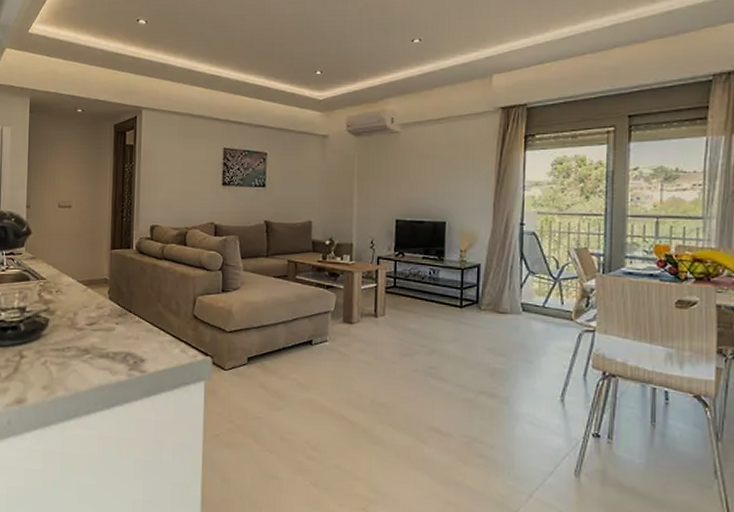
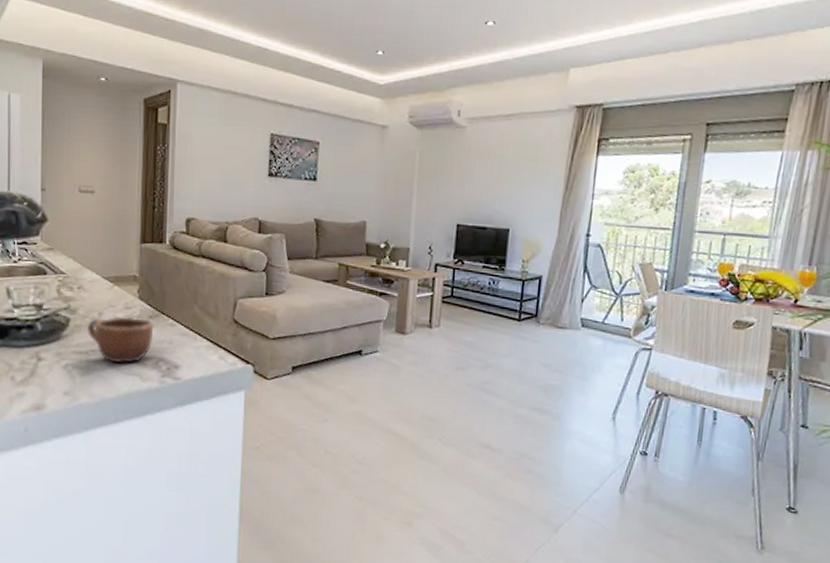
mug: none [63,315,123,359] -> present [87,316,154,364]

